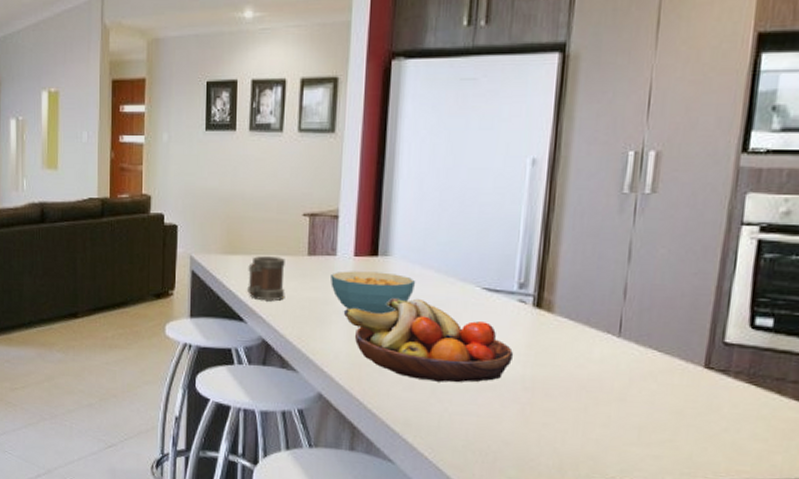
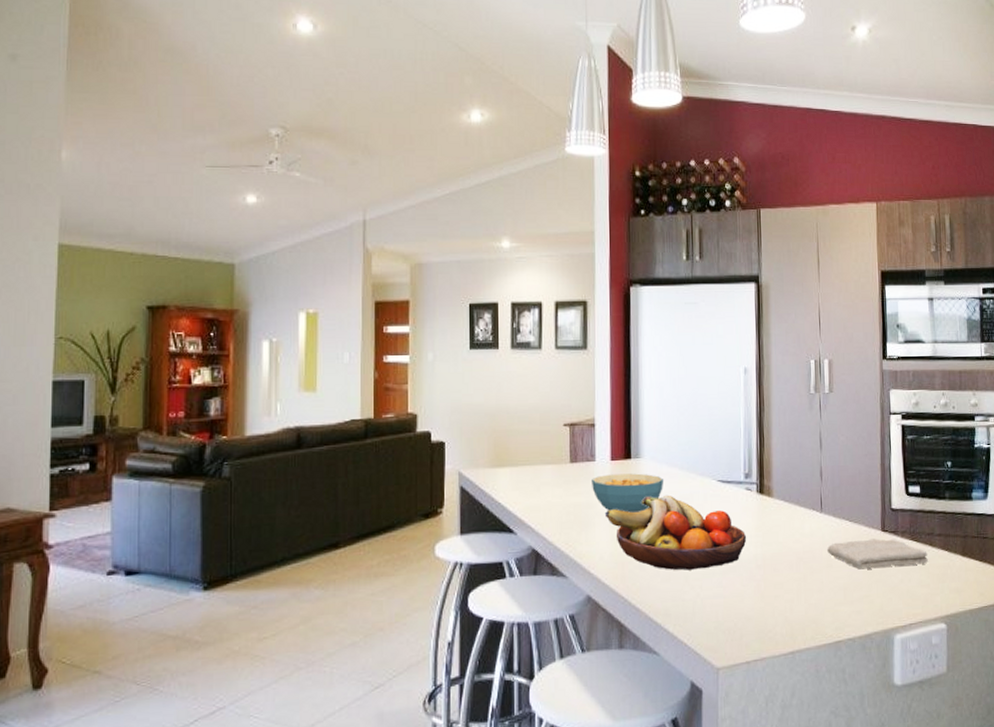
mug: present [247,256,285,302] -> none [516,466,552,511]
washcloth: none [621,374,772,415] -> present [827,538,928,570]

